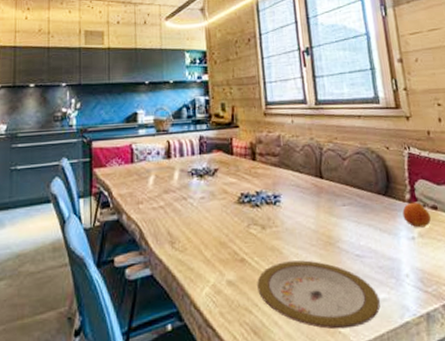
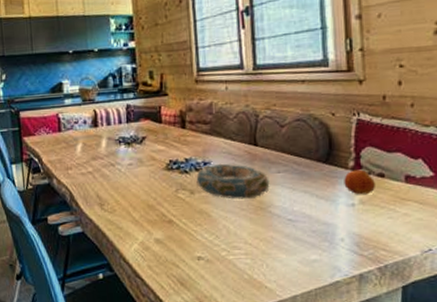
plate: present [257,260,380,329] -> none [184,223,310,285]
decorative bowl: none [267,196,337,235] -> present [196,163,270,200]

